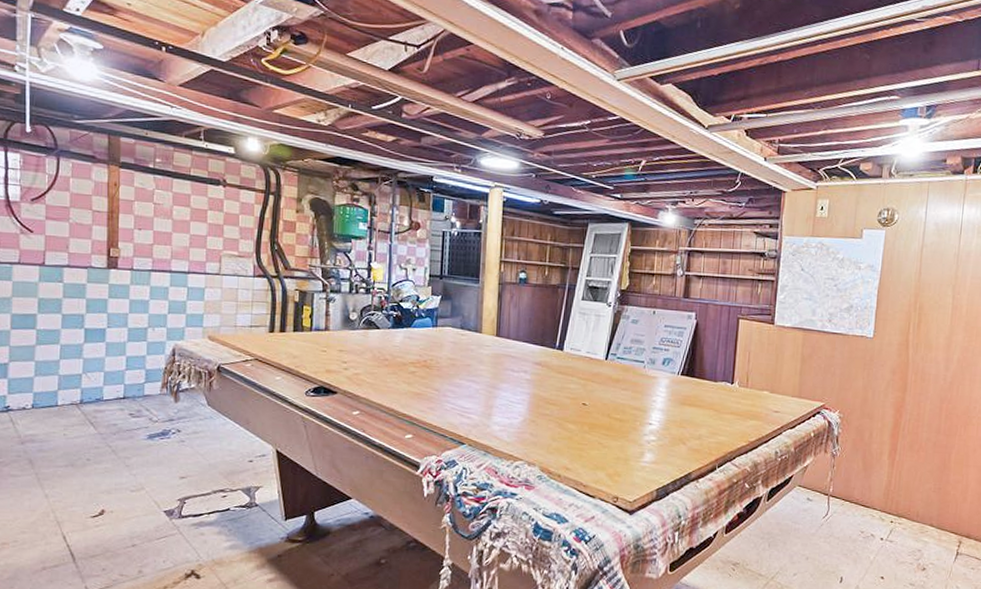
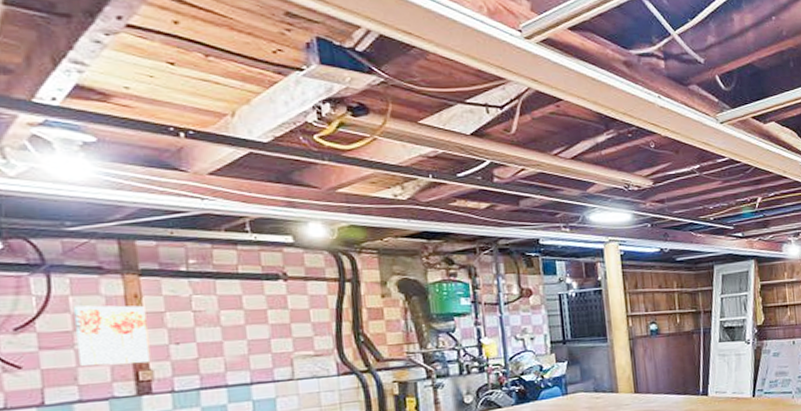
wall art: none [71,187,121,243] -> present [74,305,151,367]

